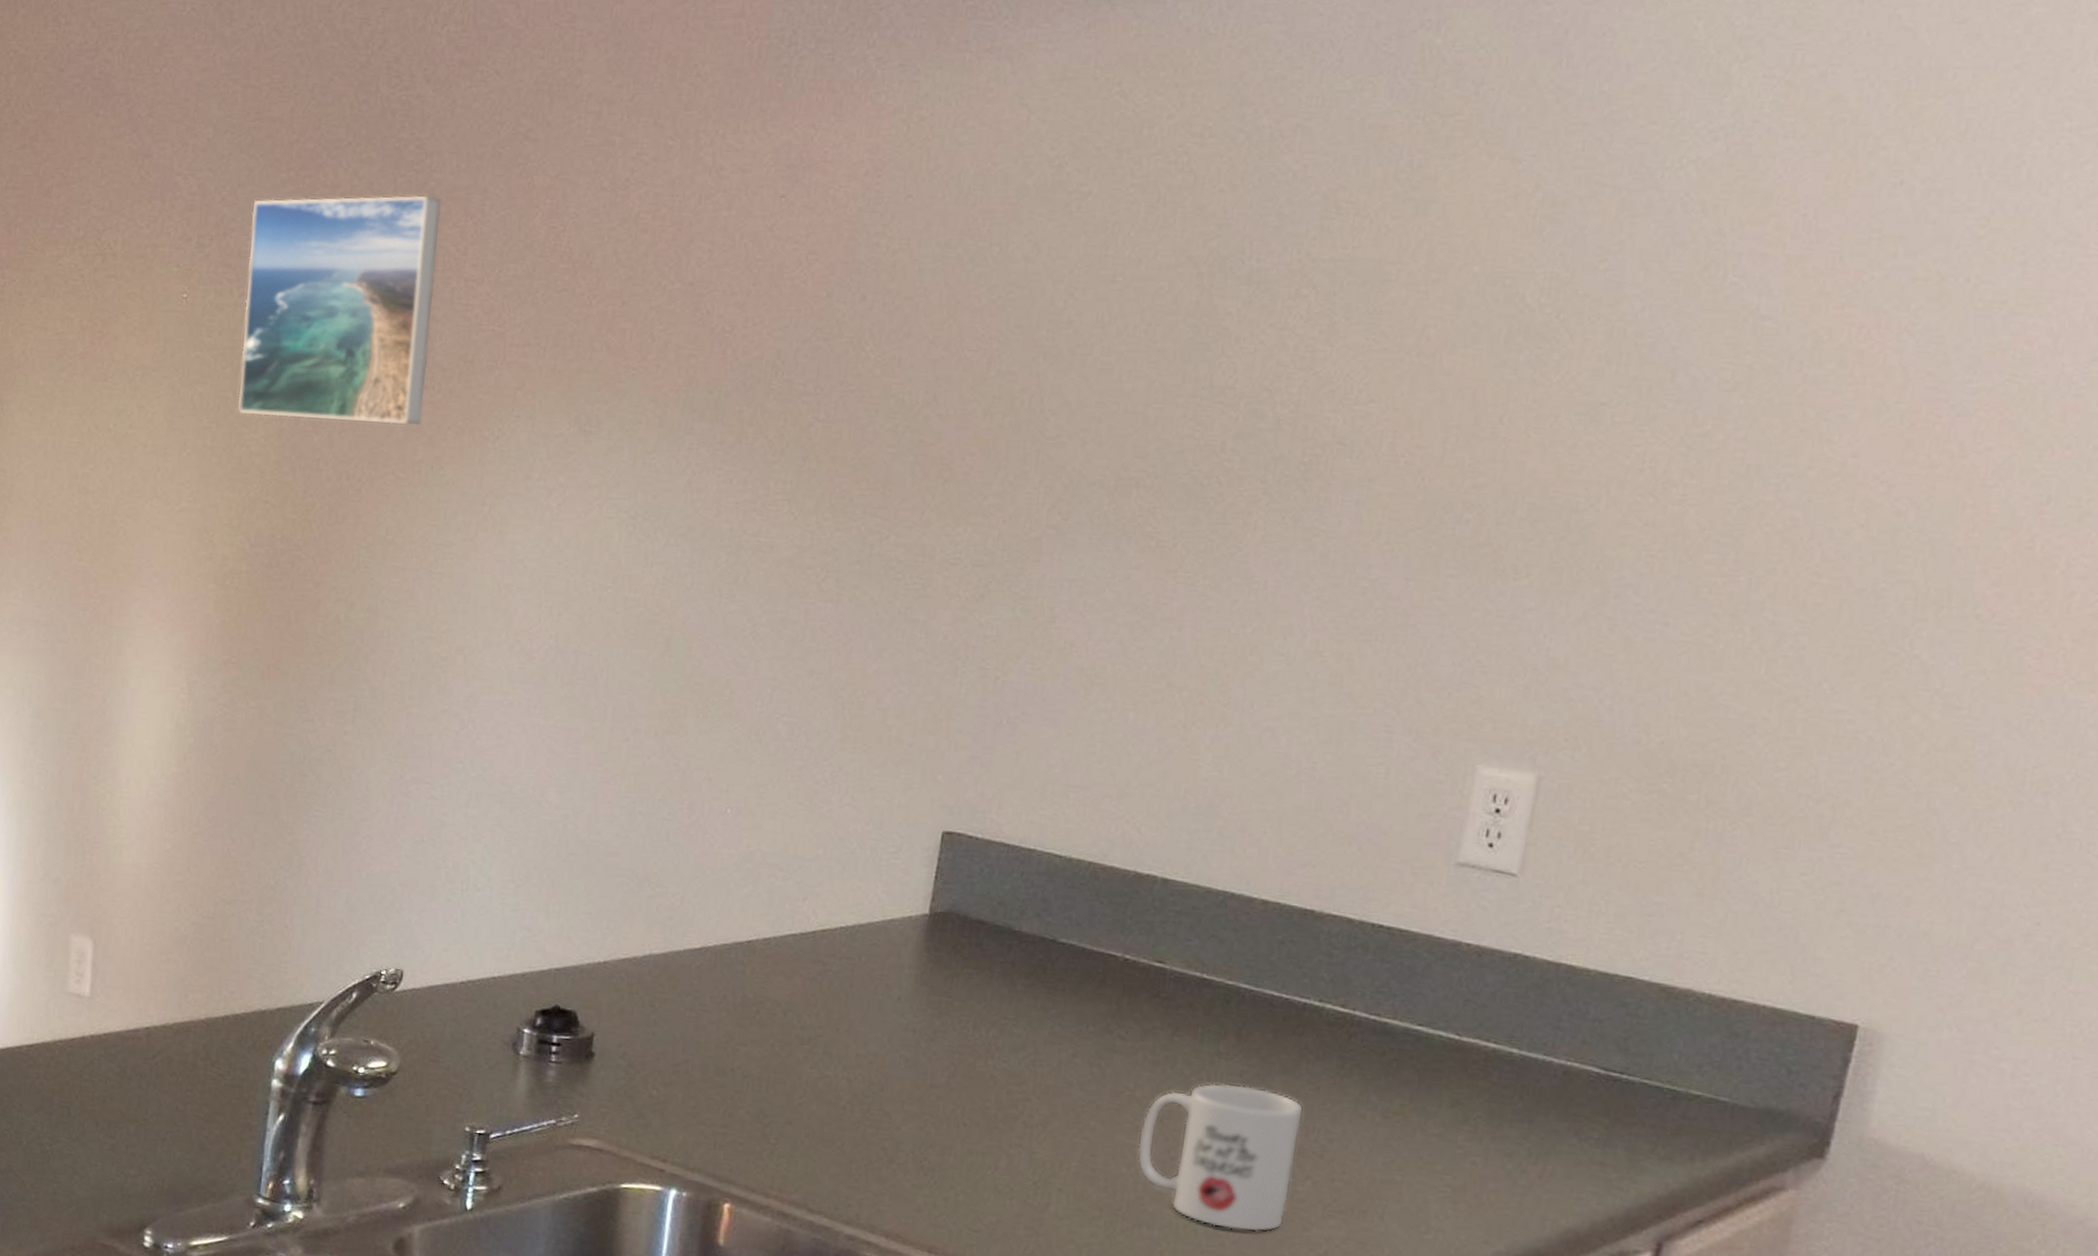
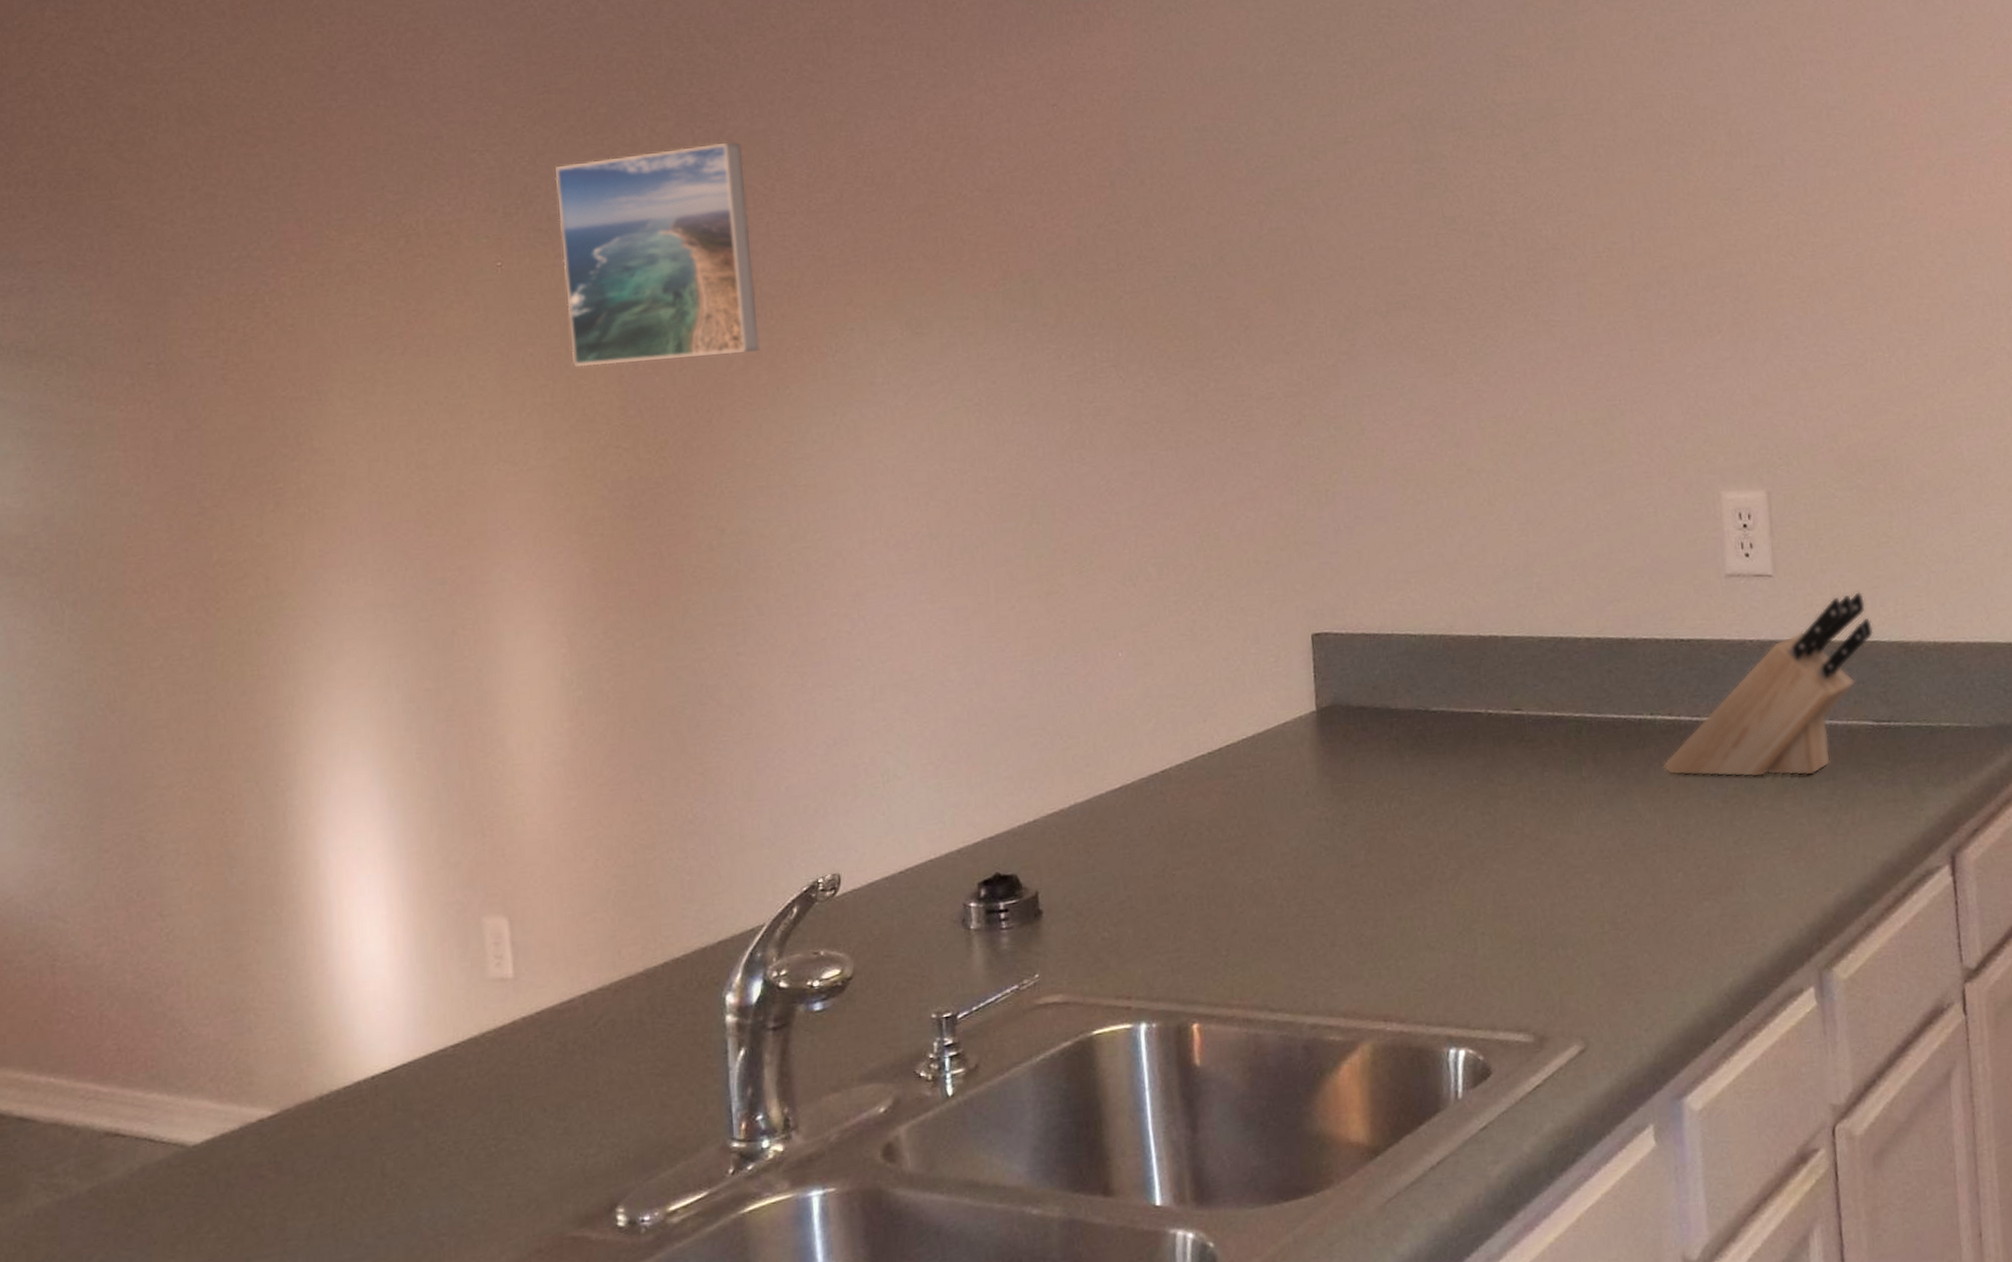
mug: present [1137,1083,1304,1233] -> none [1536,800,1670,933]
knife block: none [1320,915,1633,1112] -> present [1663,592,1874,777]

